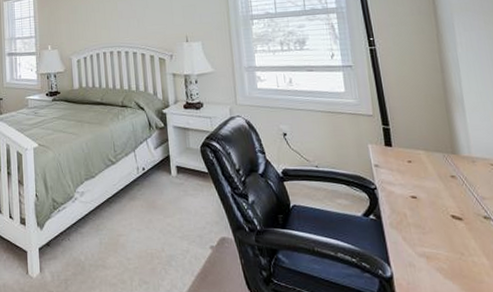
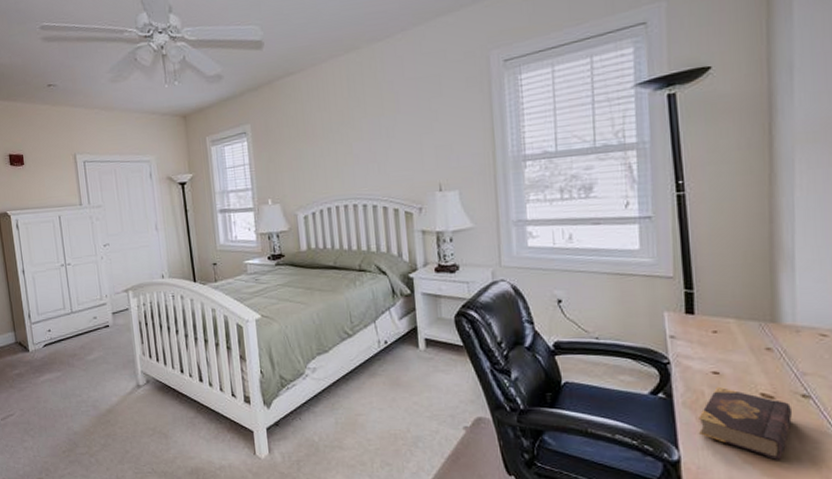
book: none [404,209,479,276] -> present [698,386,793,460]

